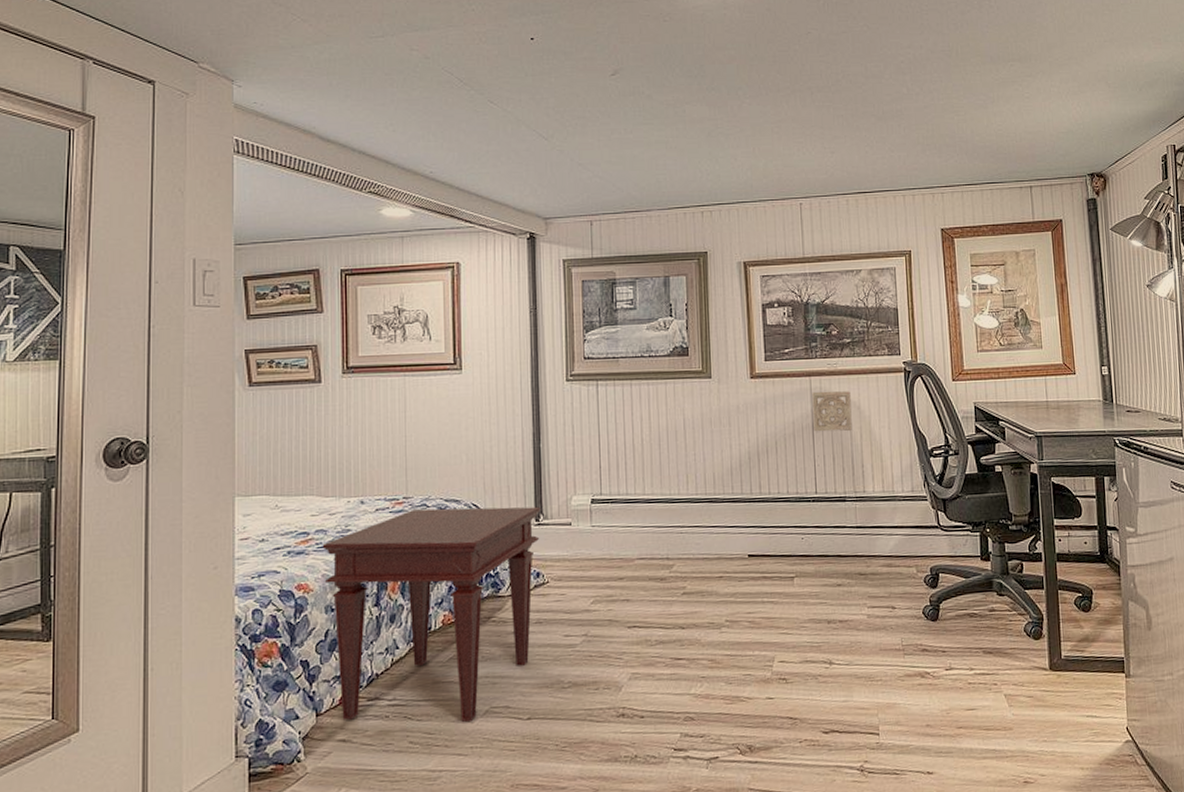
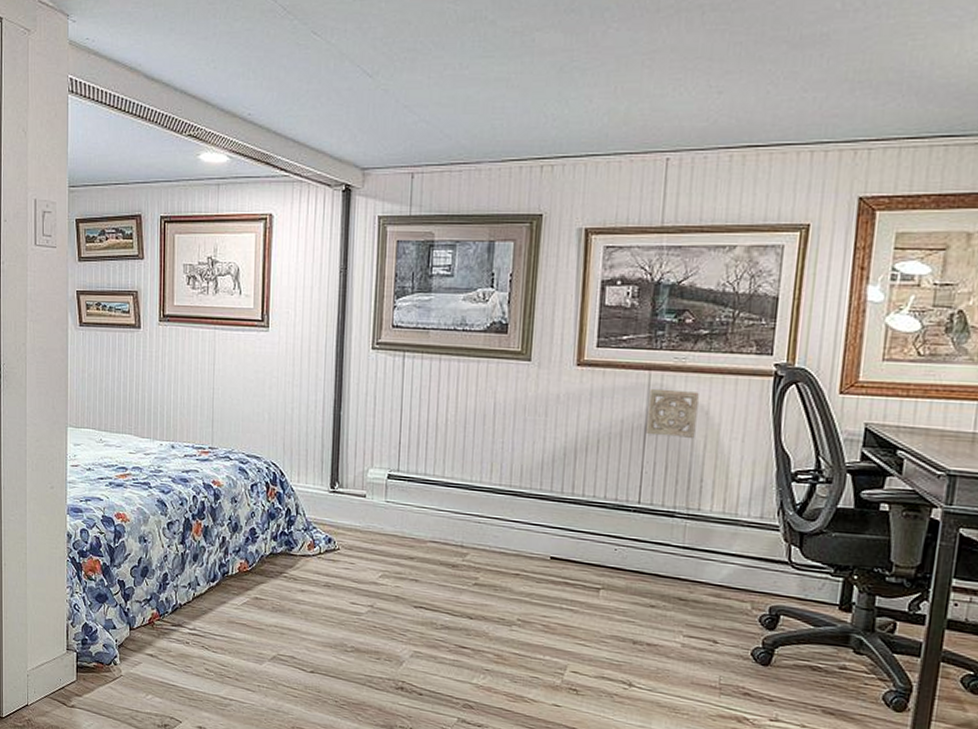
side table: present [322,506,541,723] -> none [138,460,337,664]

